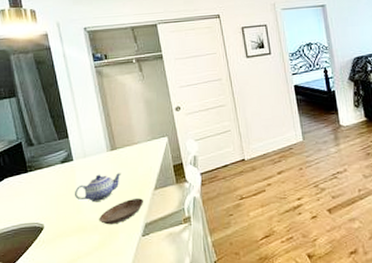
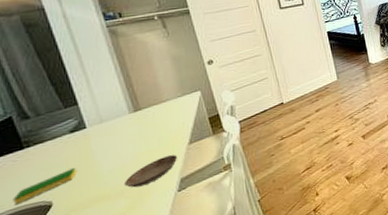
dish sponge: none [17,196,63,221] -> present [12,168,77,204]
teapot: present [75,172,121,203] -> none [91,133,149,168]

